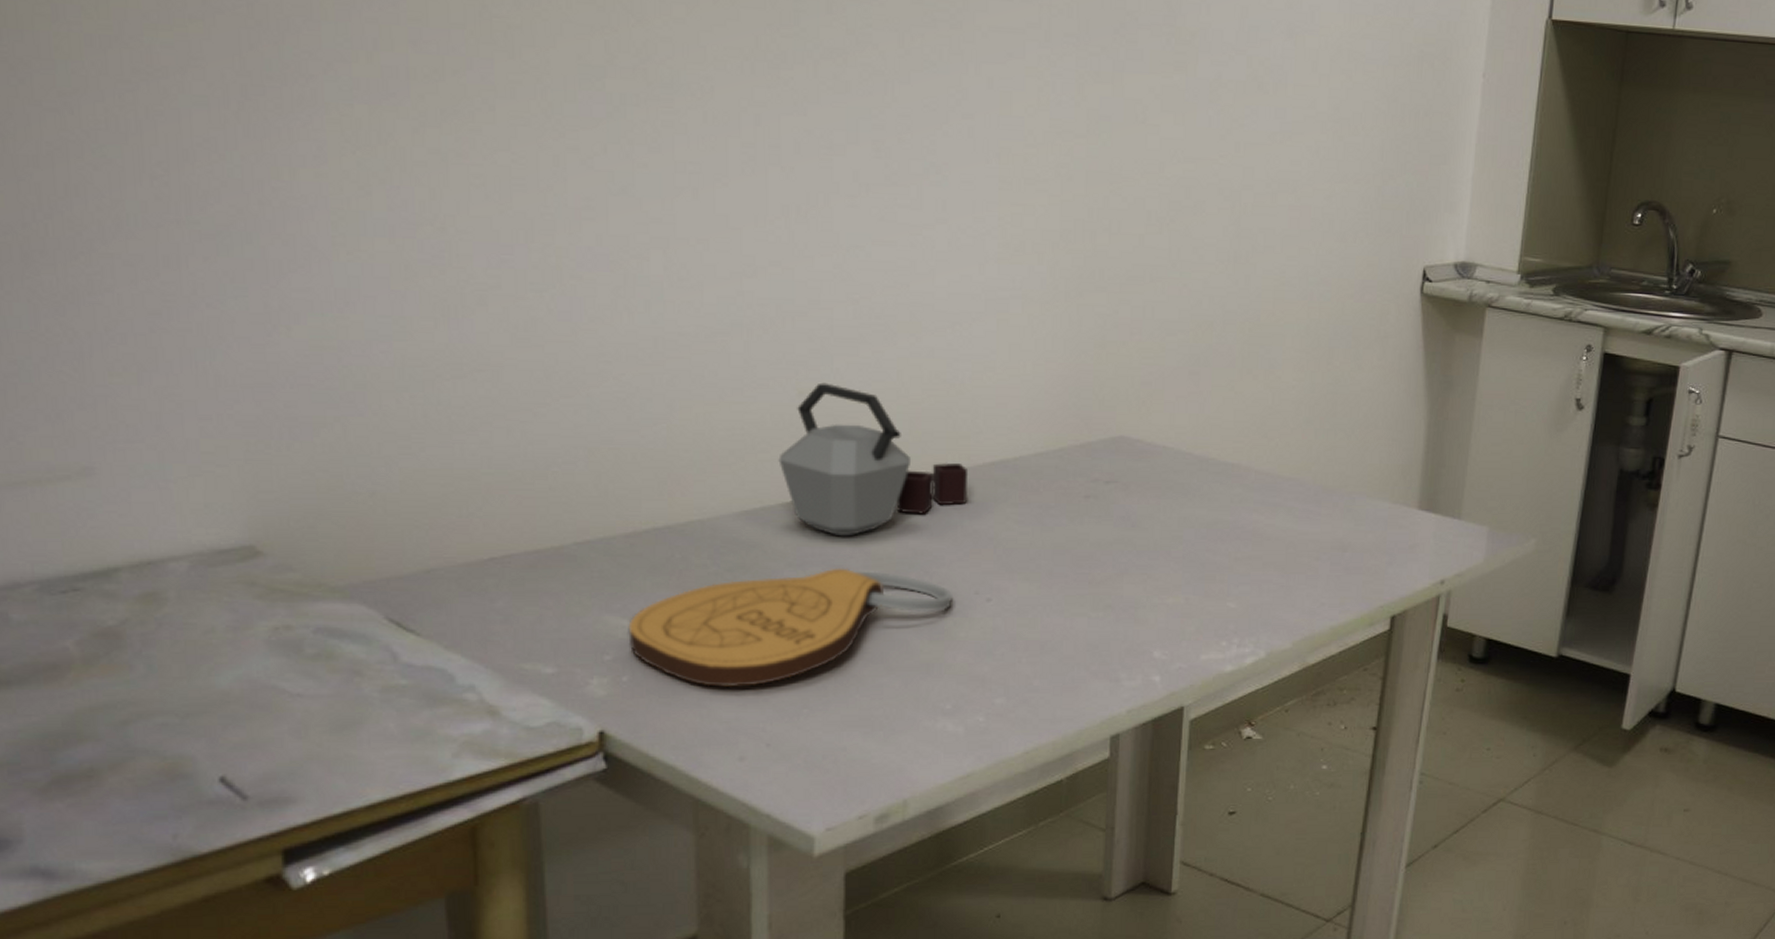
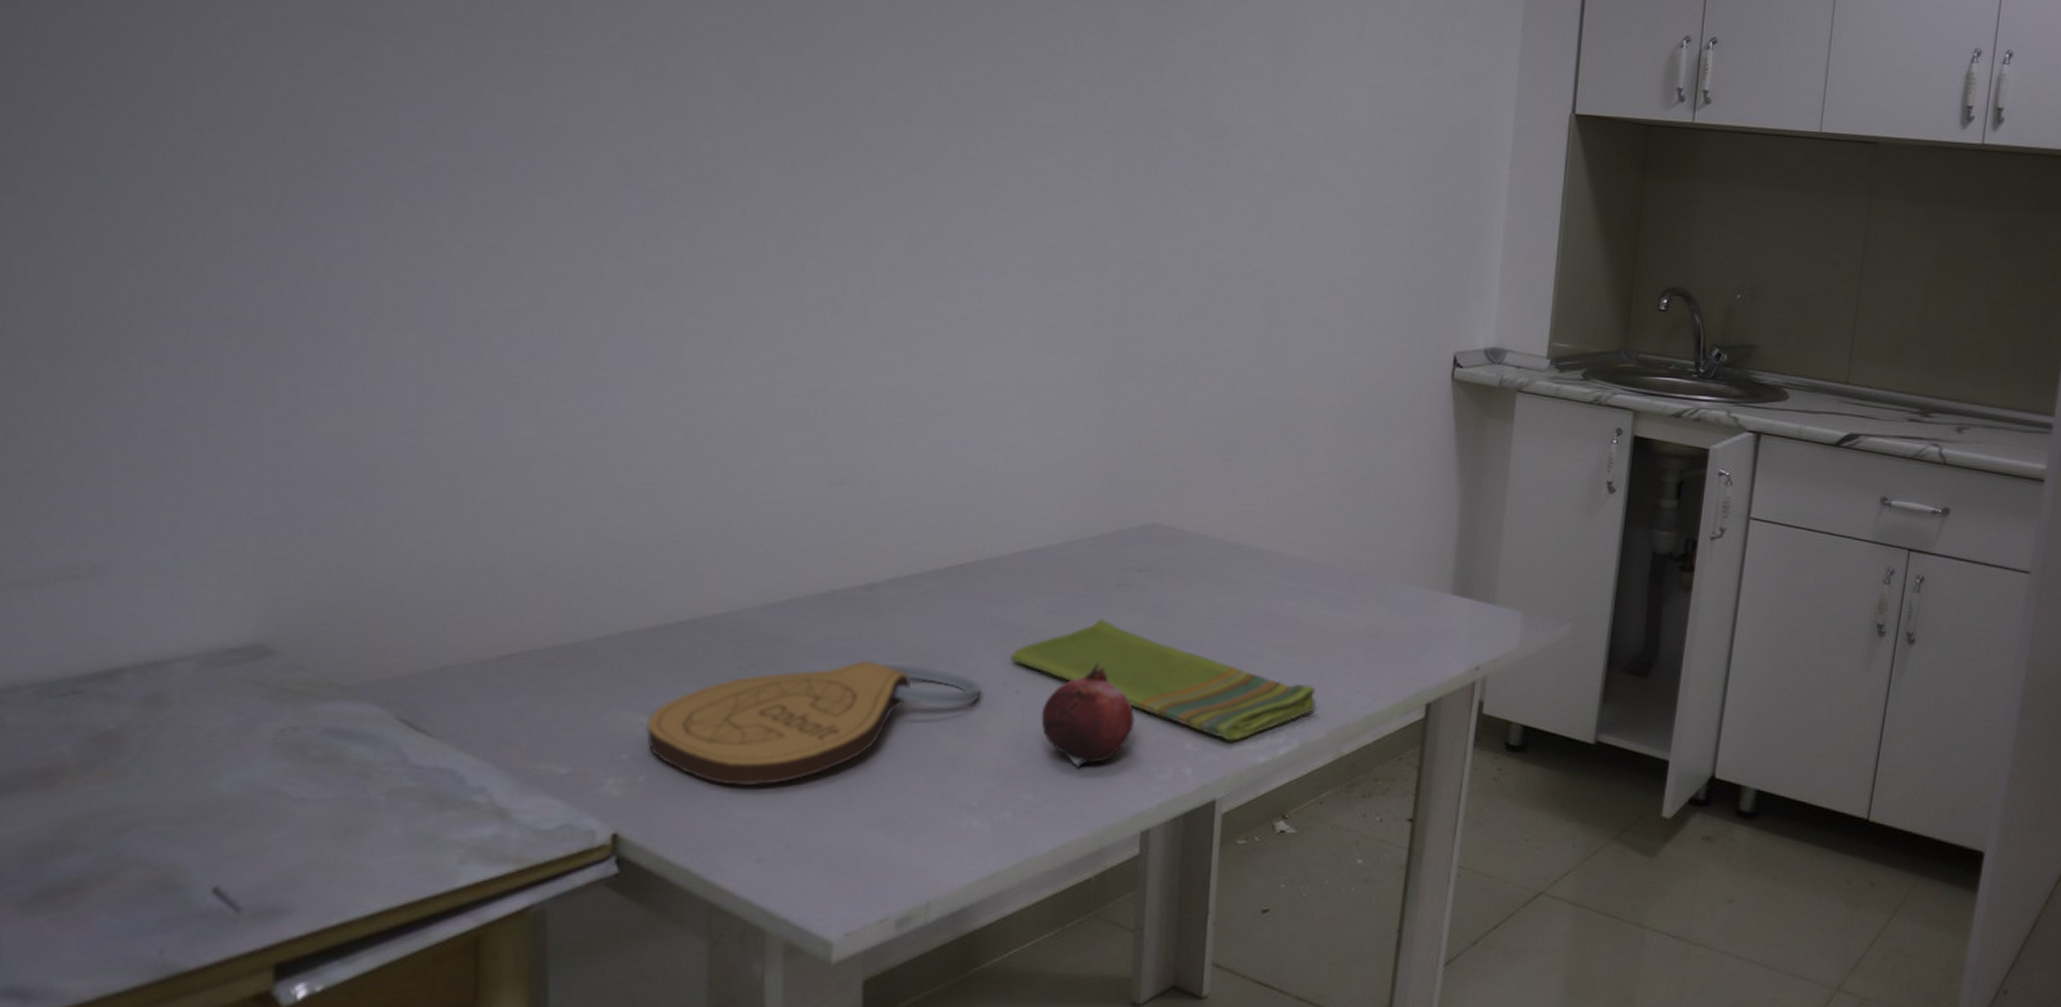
kettle: present [778,382,969,535] -> none [806,472,999,627]
dish towel: none [980,529,1283,650] -> present [1009,619,1317,741]
fruit: none [1012,571,1105,674] -> present [1041,661,1136,768]

